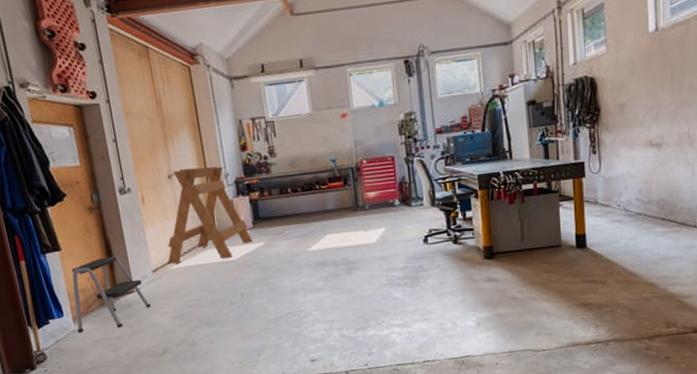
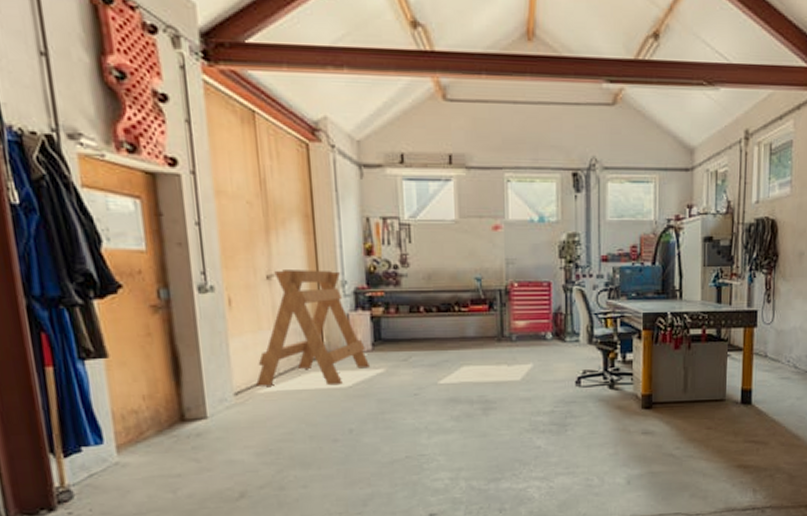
step stool: present [71,256,151,333] -> none [120,370,228,466]

